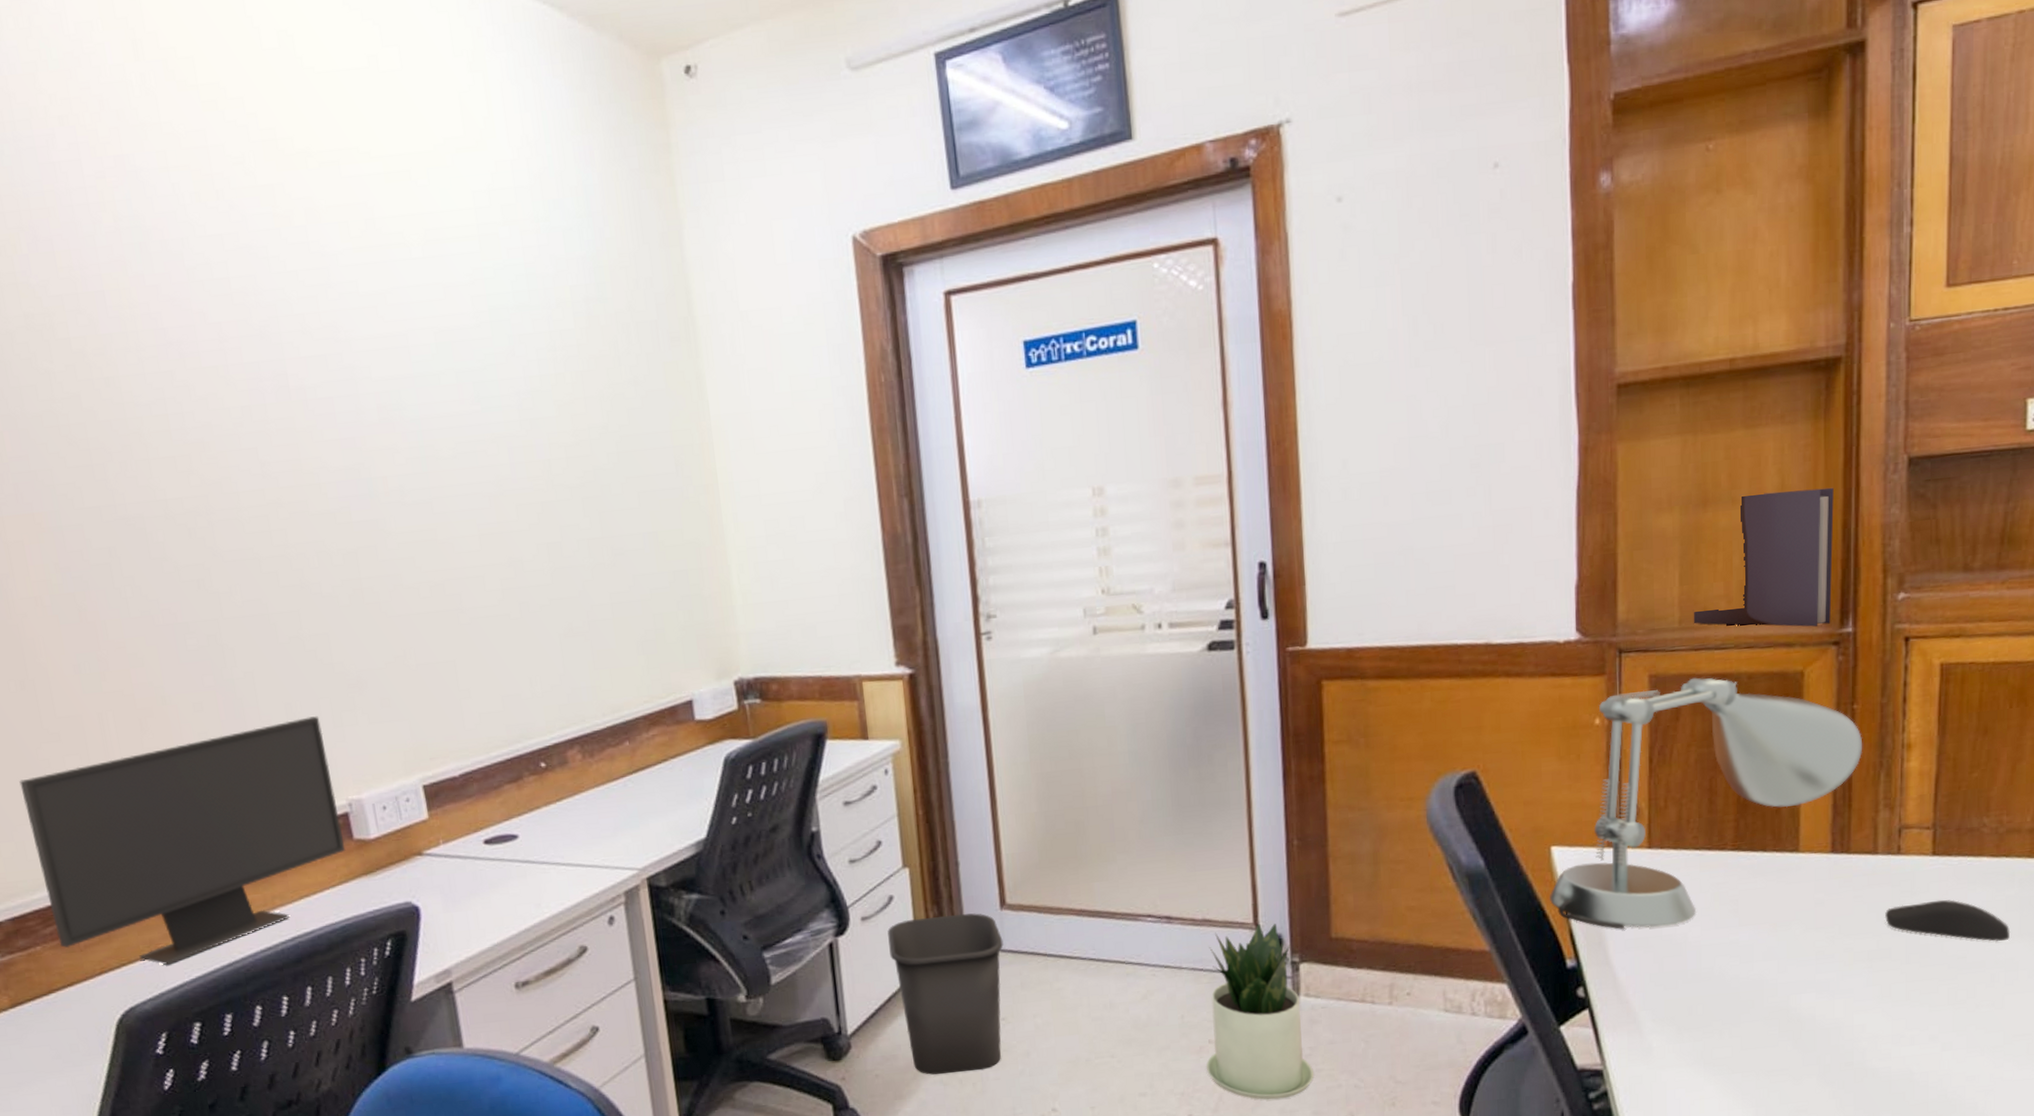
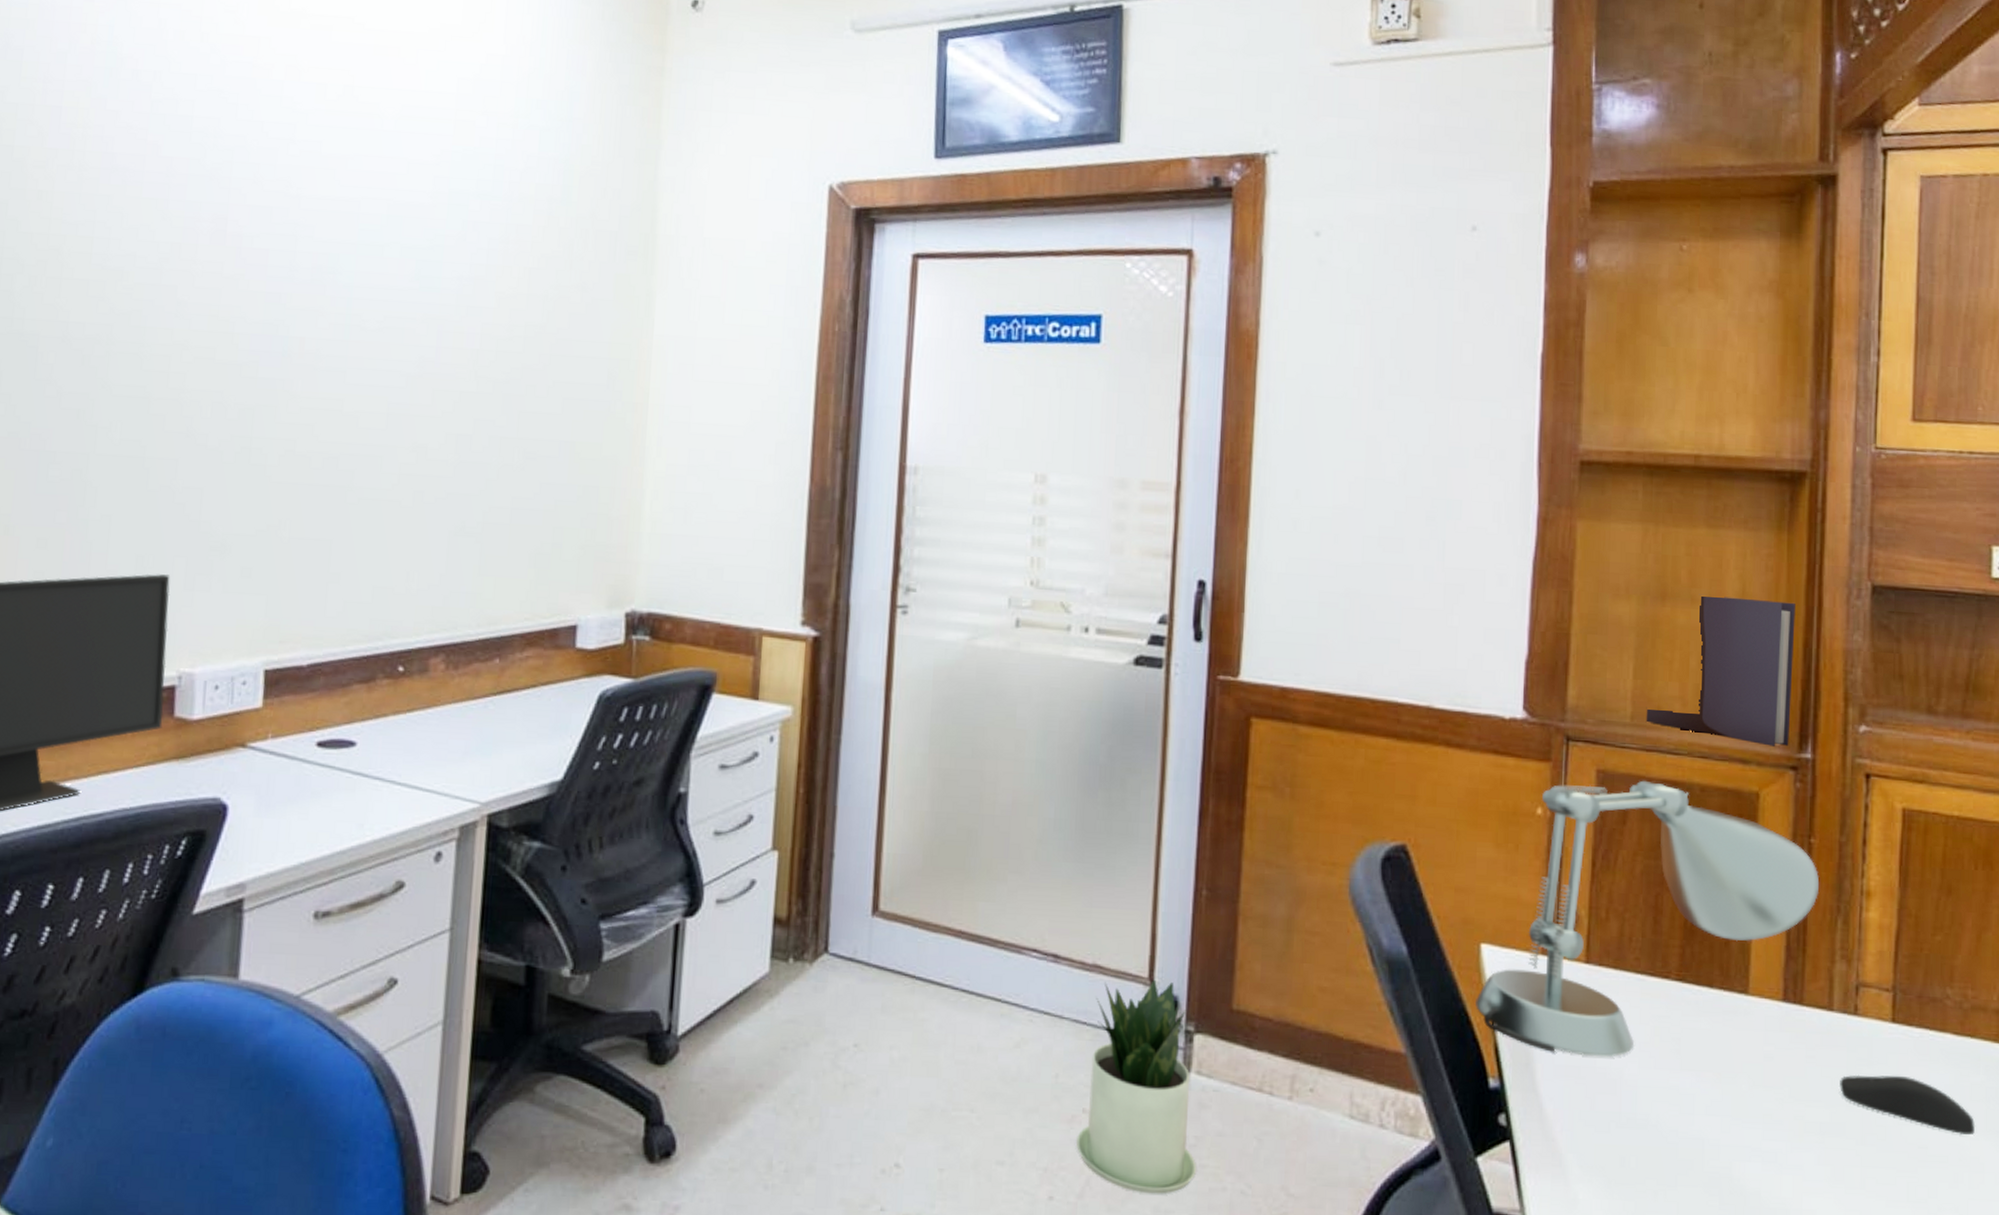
waste bin: present [887,913,1004,1075] -> none [741,911,870,1103]

